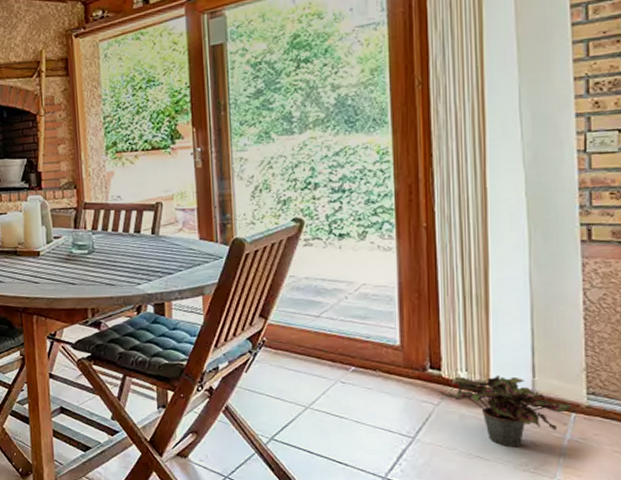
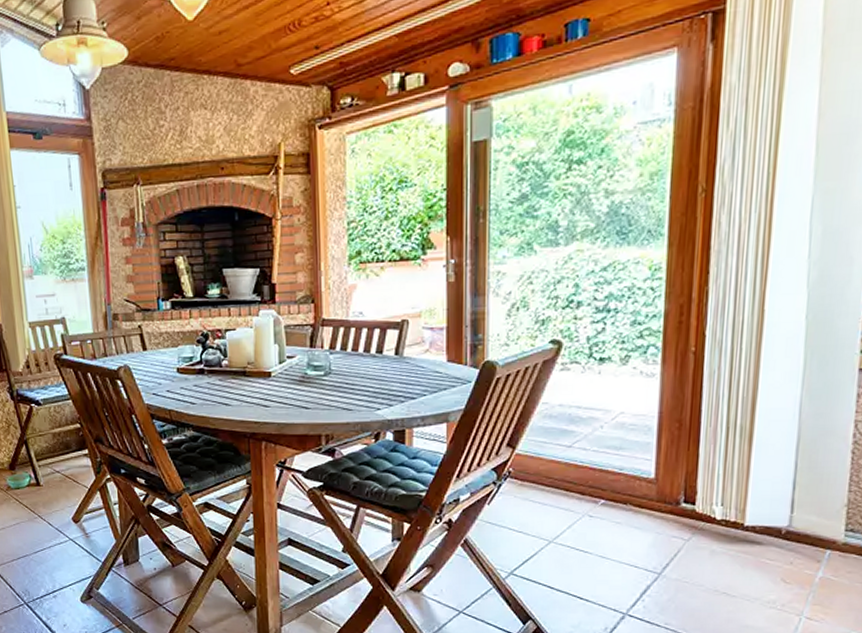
potted plant: present [440,375,572,448] -> none [692,510,828,585]

